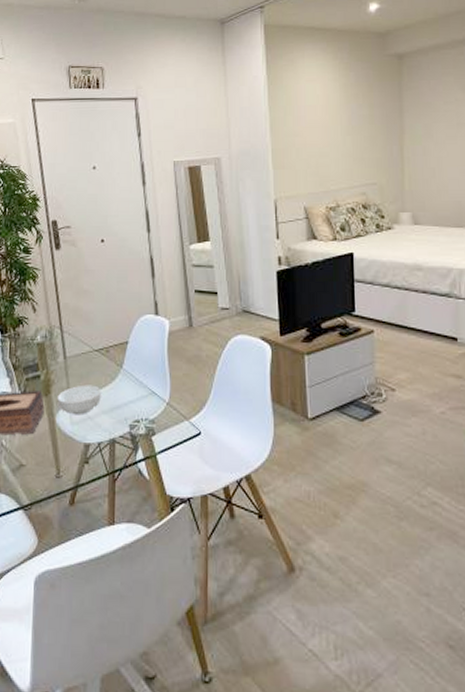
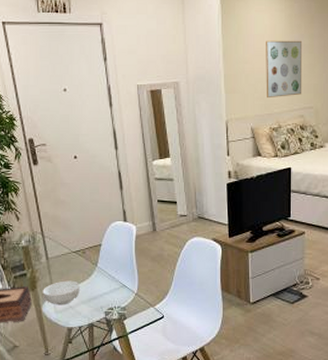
wall art: none [319,110,363,174] -> present [266,40,303,99]

